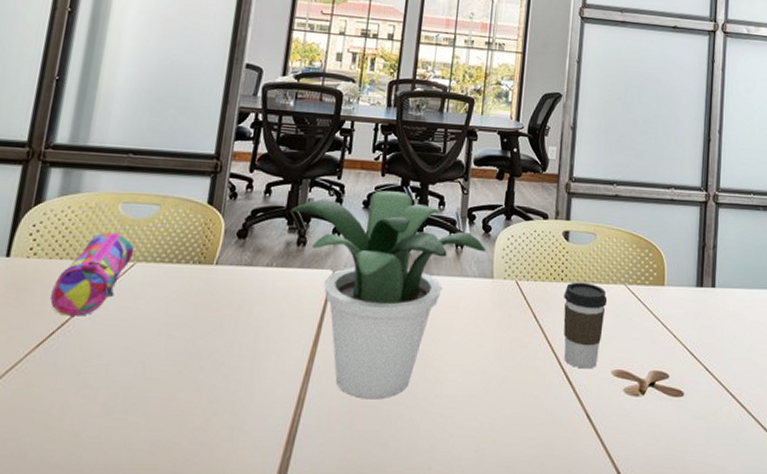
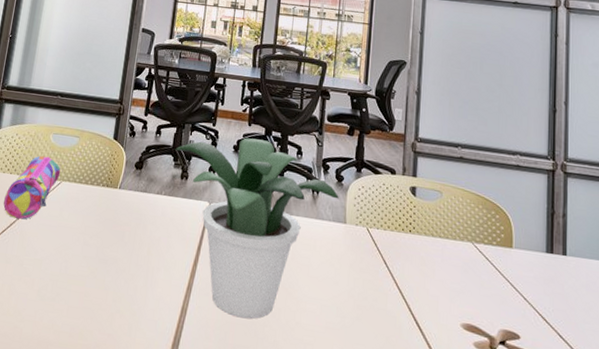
coffee cup: present [563,282,608,369] -> none [412,234,455,319]

